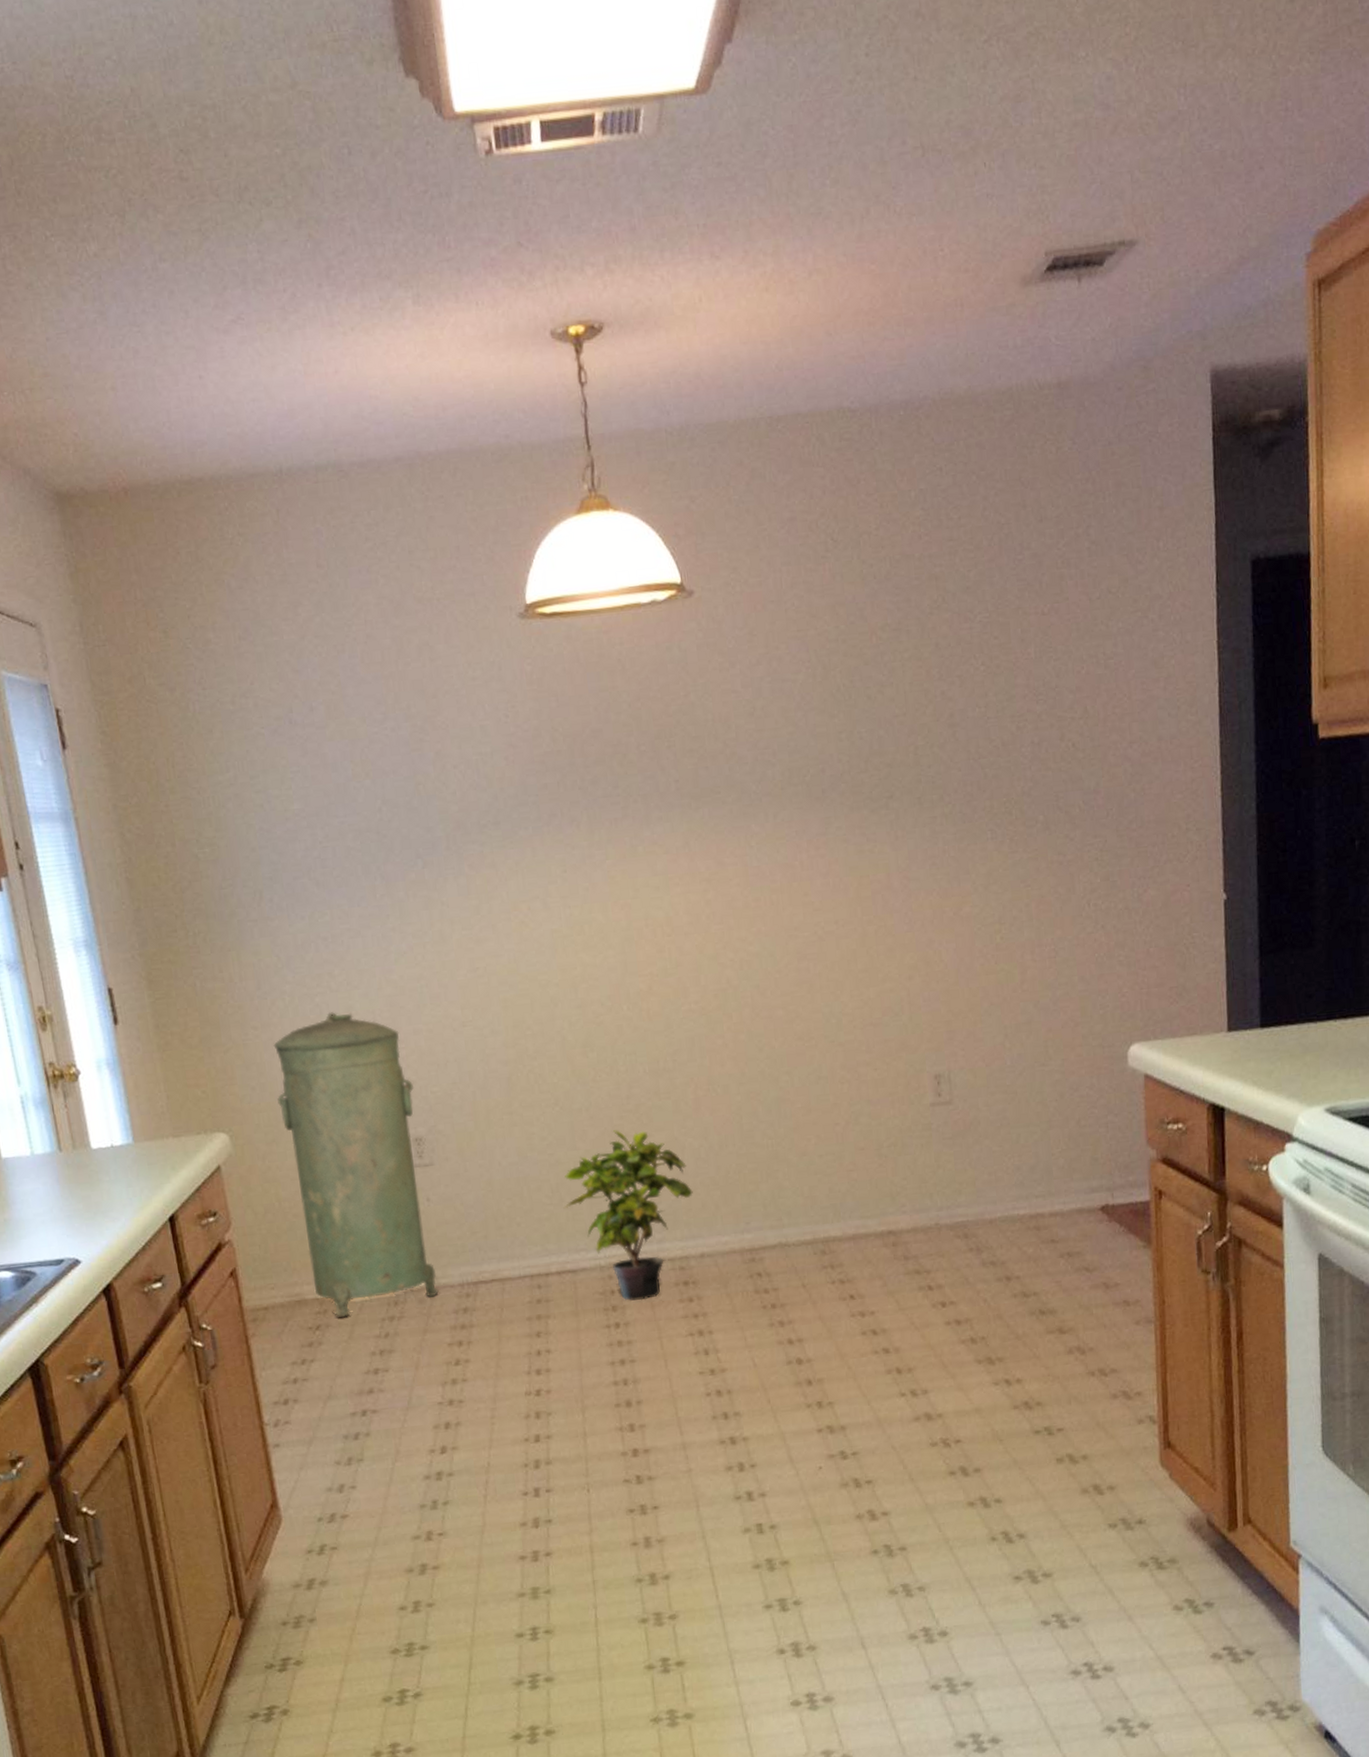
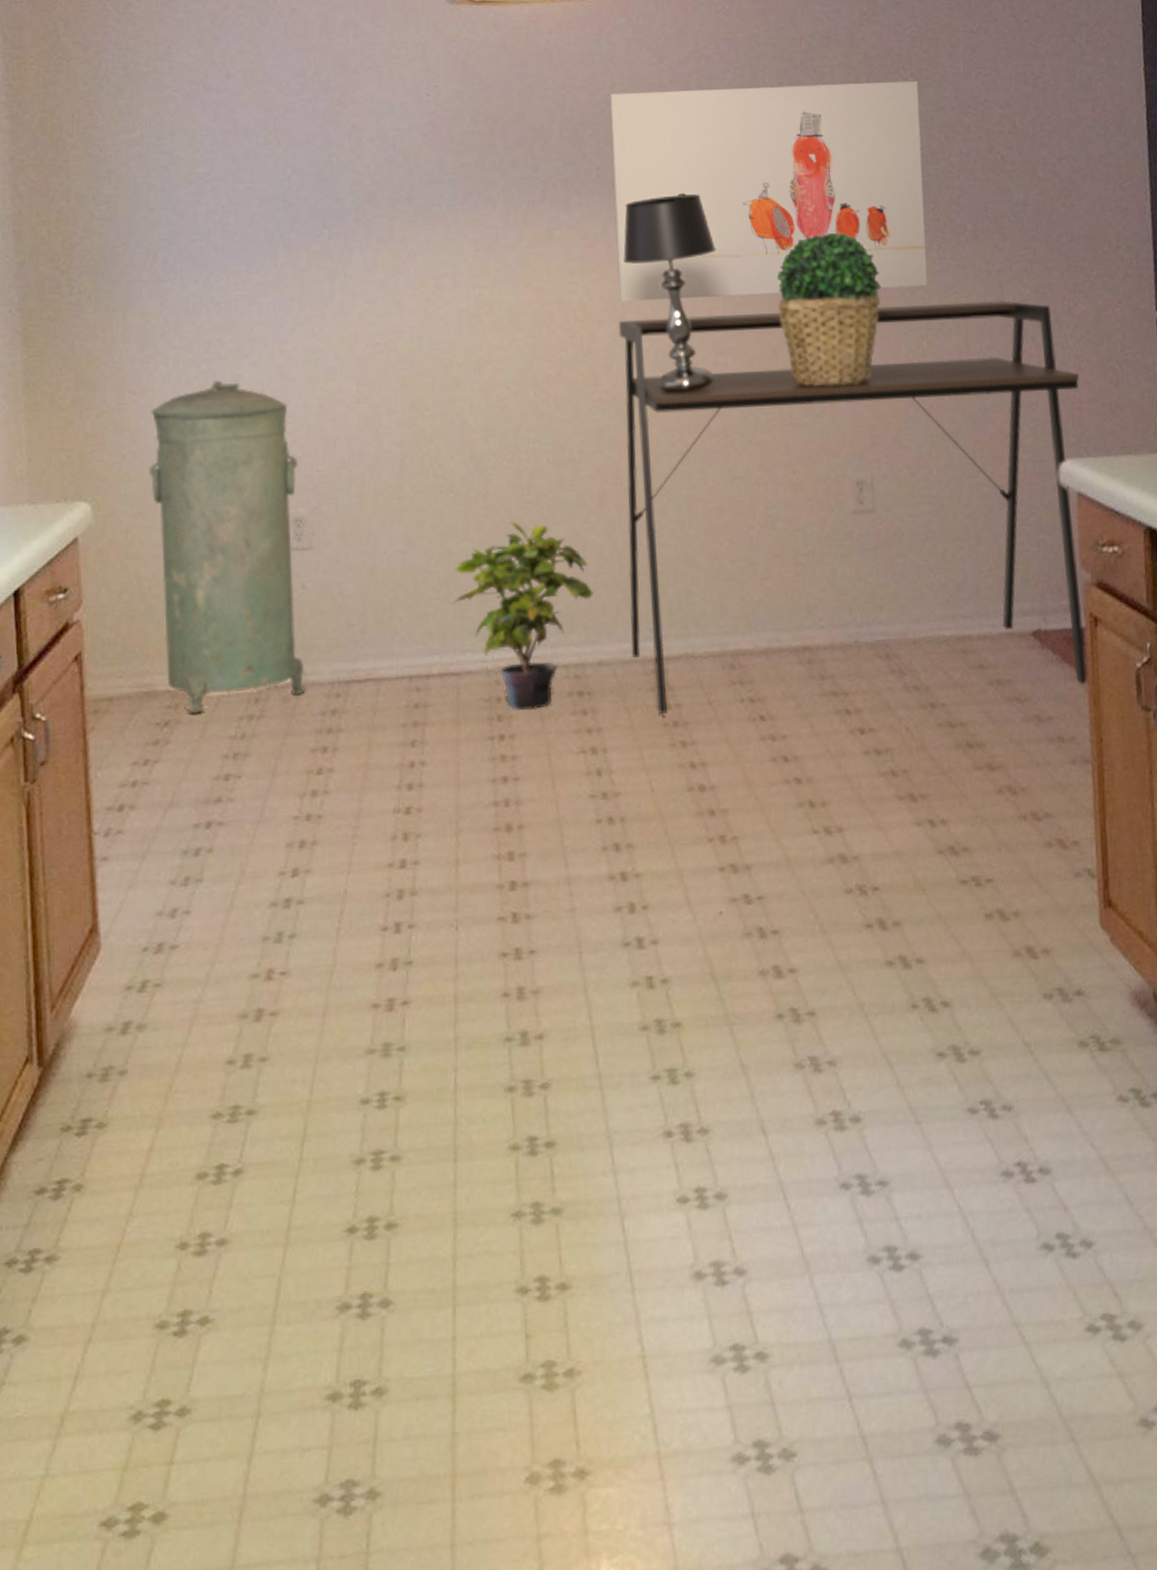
wall art: none [684,669,1000,914] -> present [610,80,928,302]
desk: none [703,891,1153,1298] -> present [618,301,1089,714]
table lamp: none [704,801,797,1001] -> present [623,194,717,394]
potted plant: none [854,832,956,986] -> present [777,233,882,387]

